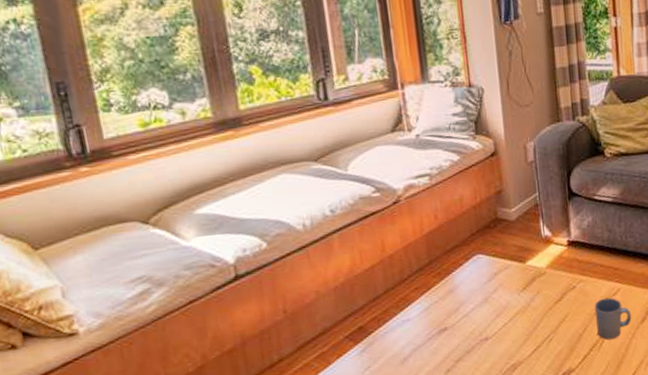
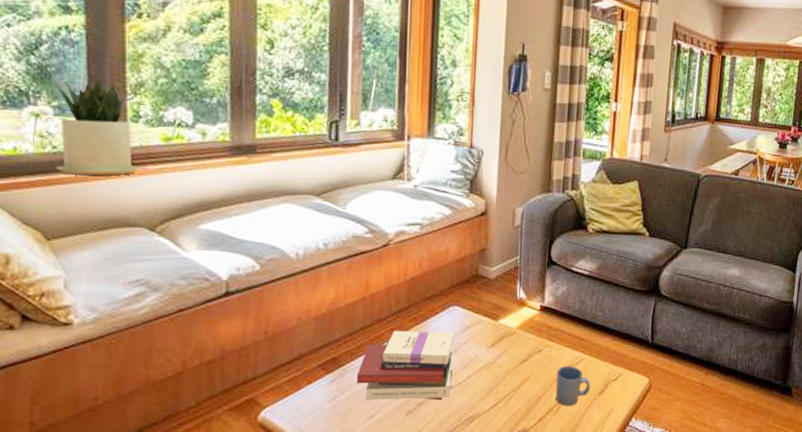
planter: none [11,72,120,178] -> present [54,80,139,176]
books: none [387,282,488,365] -> present [356,330,454,401]

